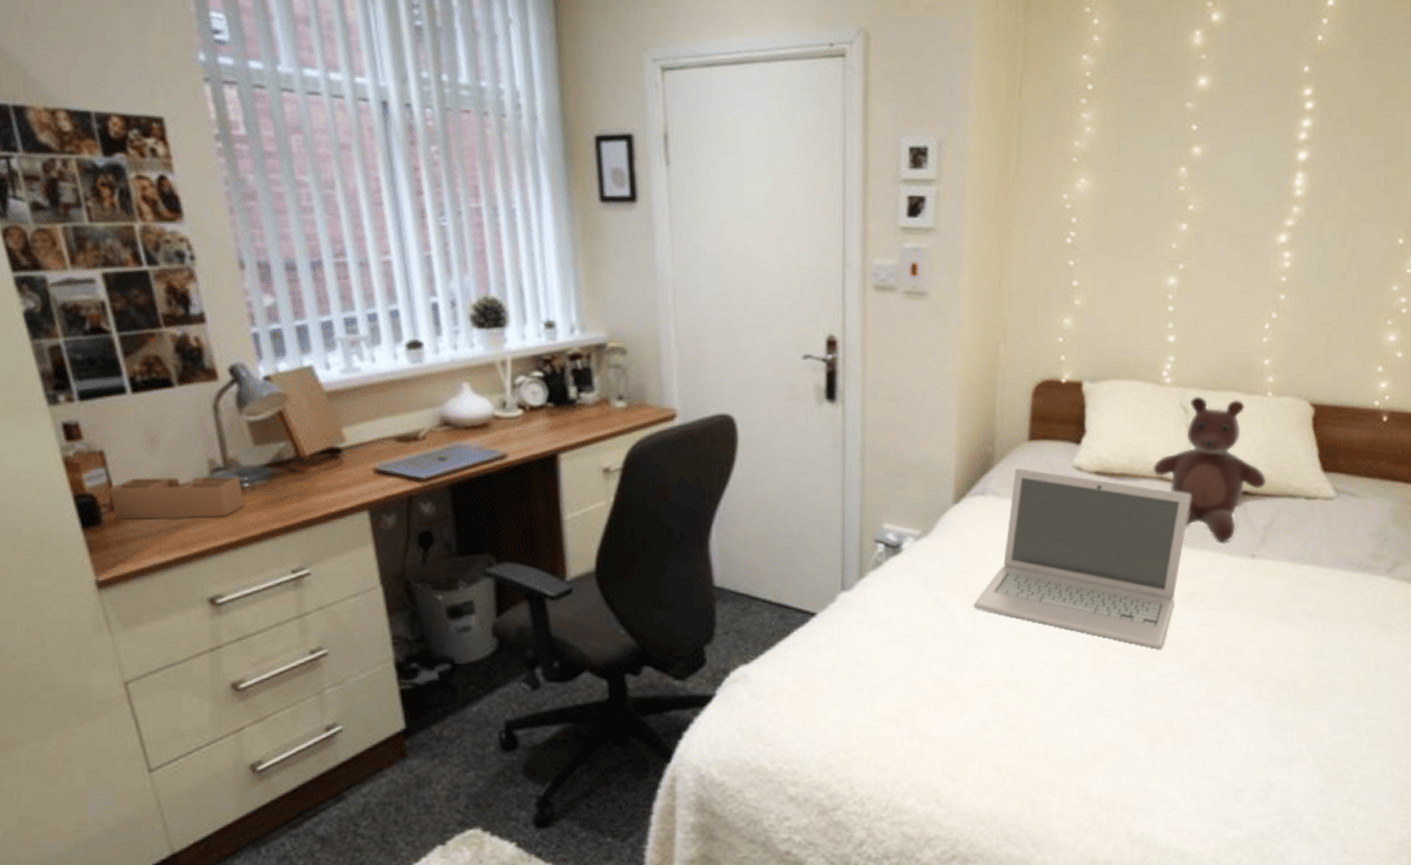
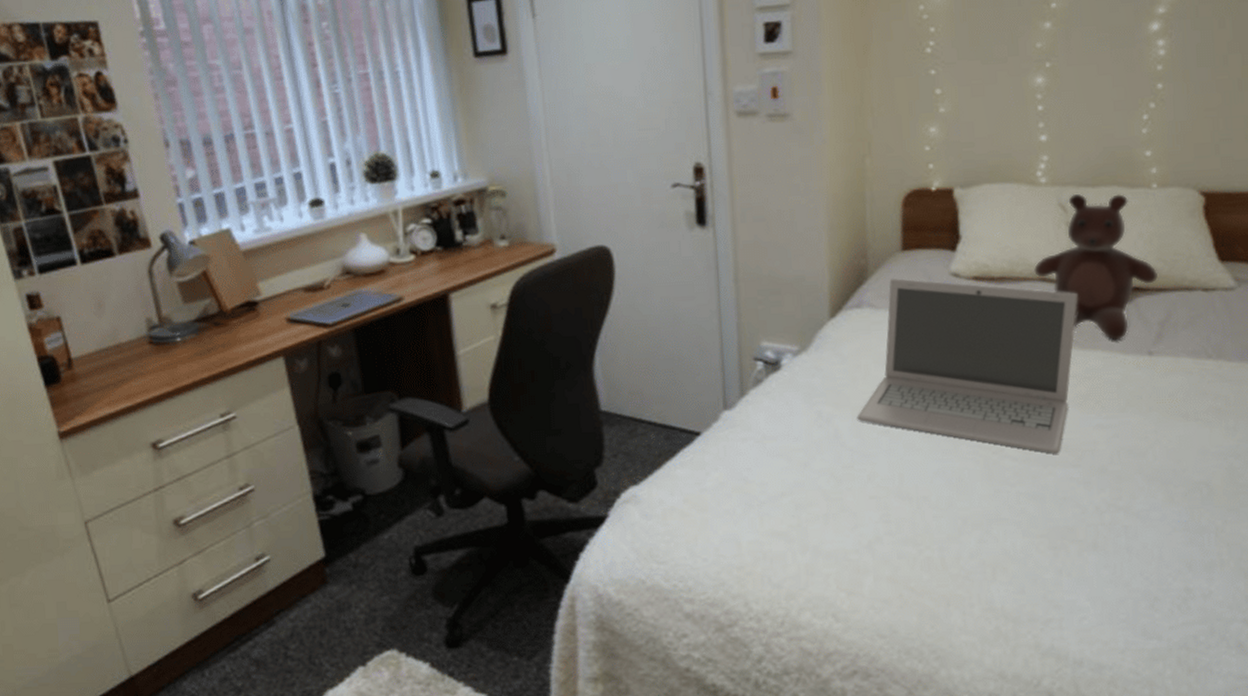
desk organizer: present [109,476,245,519] -> none [66,332,178,376]

